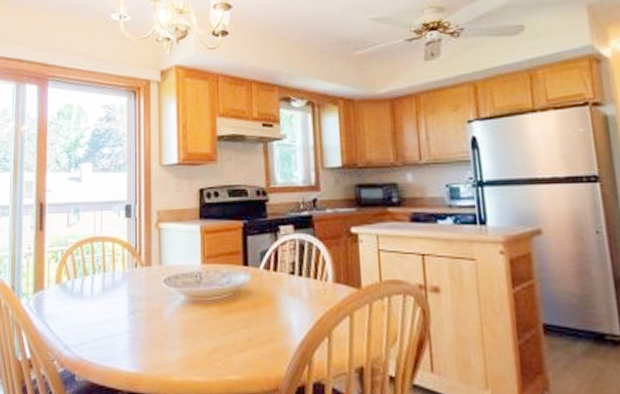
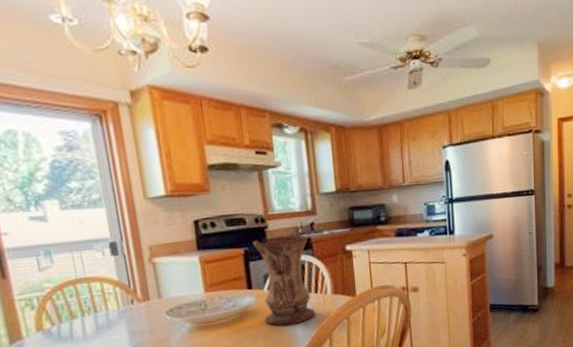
vase: none [252,211,314,312] -> present [252,234,316,326]

